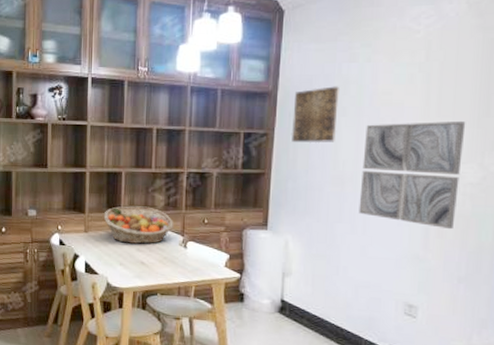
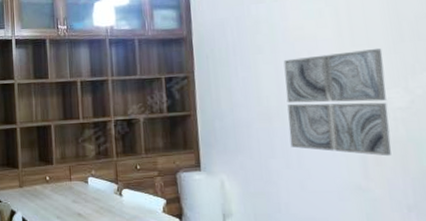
fruit basket: present [103,206,175,244] -> none [37,157,108,195]
wall art: present [291,86,339,144] -> none [209,26,256,82]

